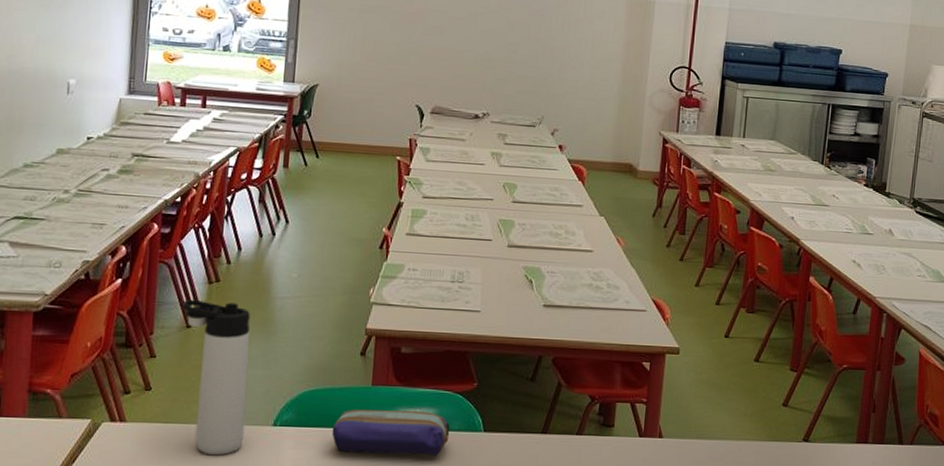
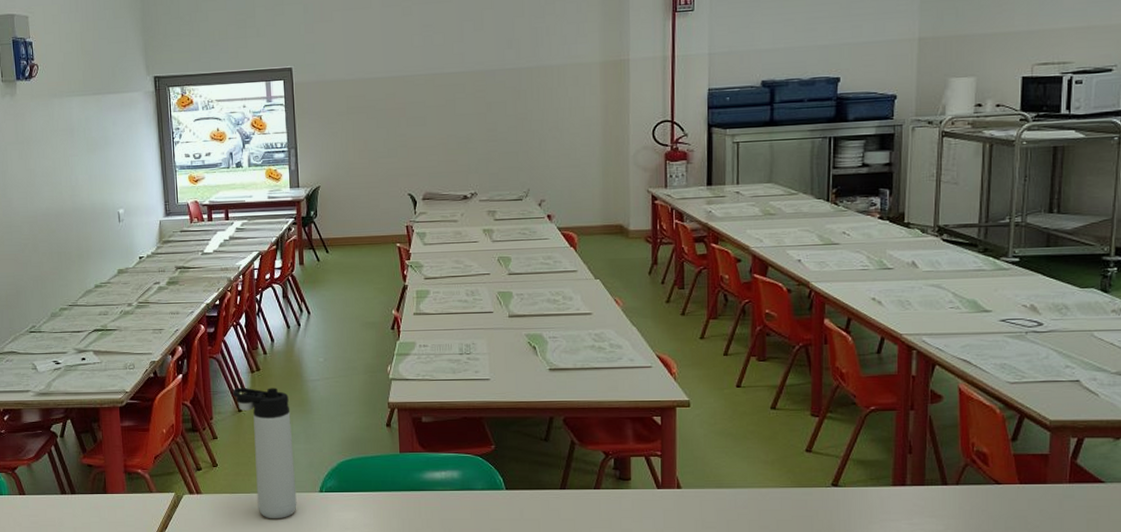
pencil case: present [331,409,450,457] -> none [370,473,475,514]

